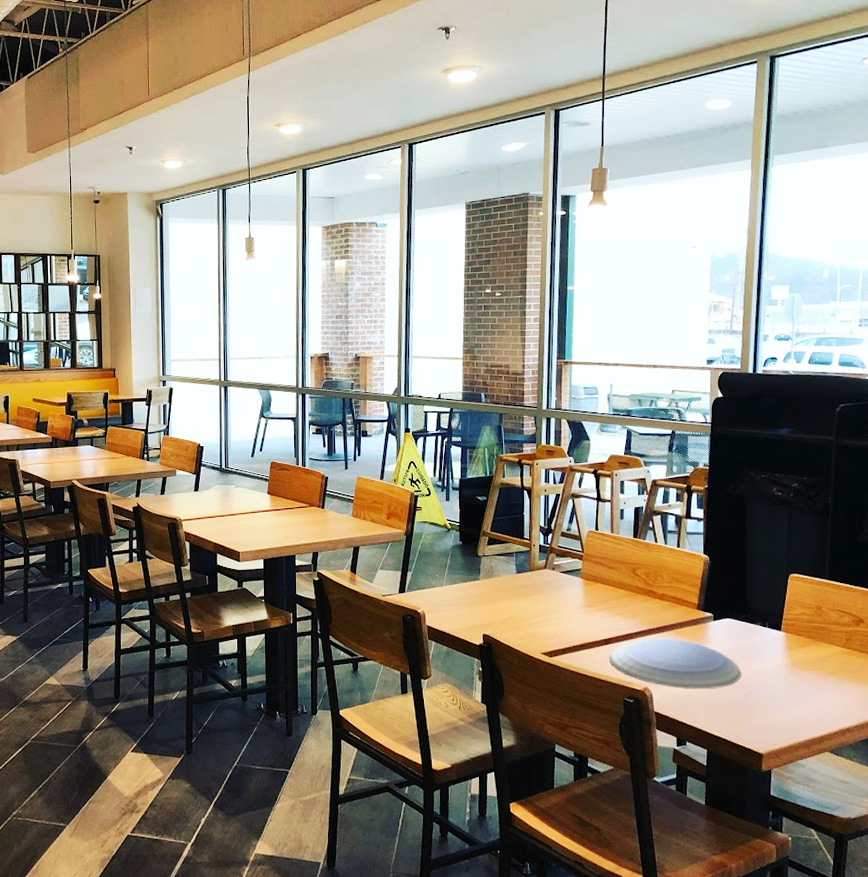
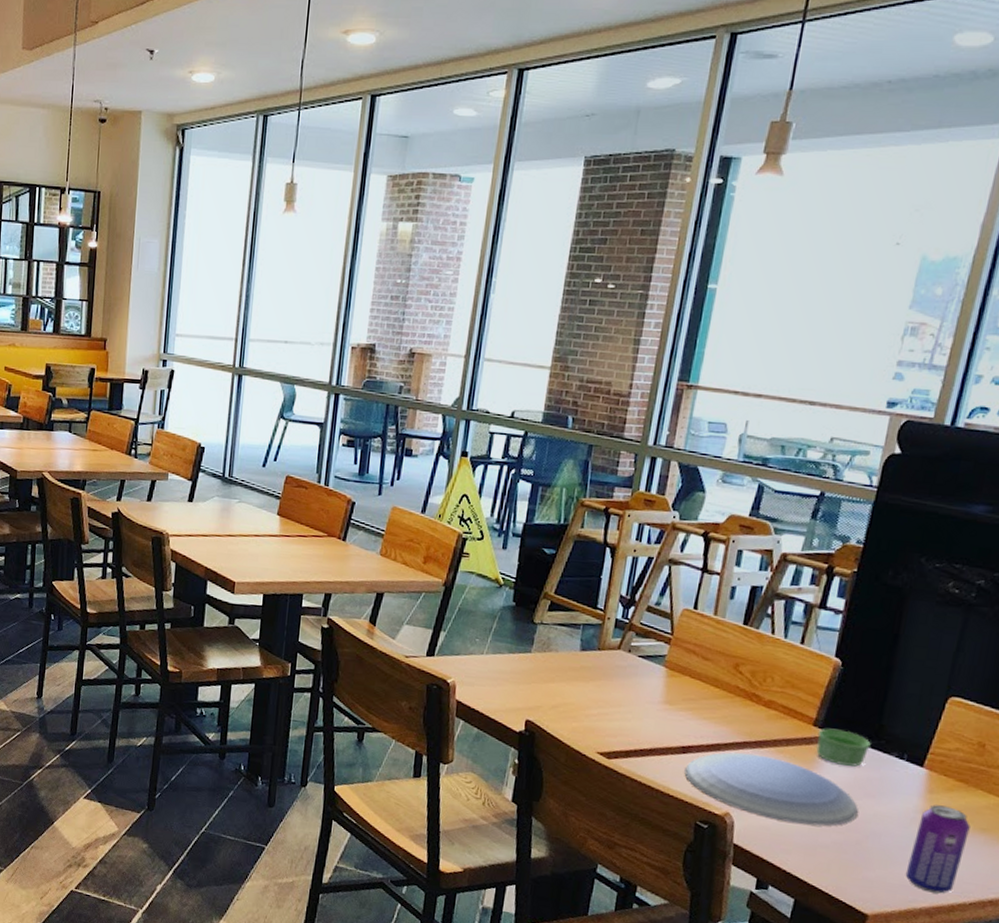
ramekin: none [701,610,741,637] -> present [816,728,871,767]
beverage can: none [783,659,823,729] -> present [905,805,970,894]

